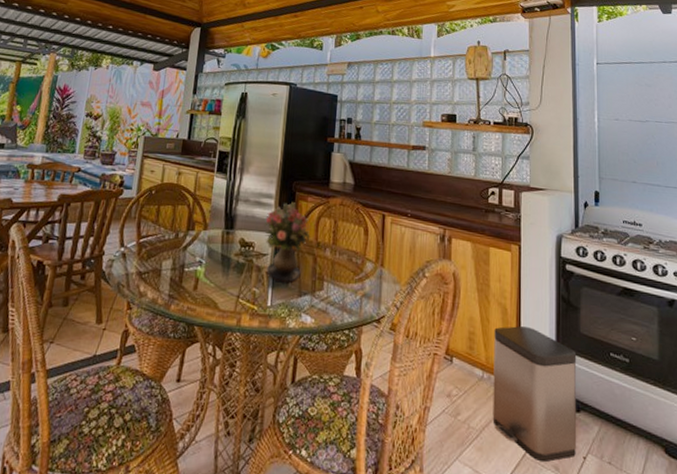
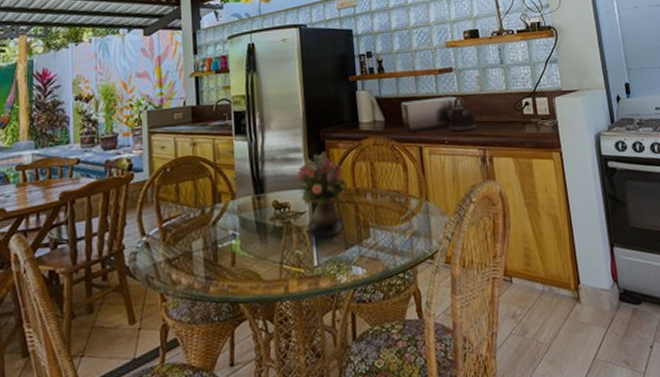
toaster: none [371,169,429,202] -> present [400,96,462,133]
kettle: none [414,174,441,209] -> present [449,97,477,132]
pedal bin: present [492,325,577,463] -> none [548,231,643,361]

